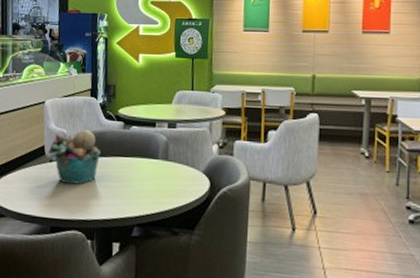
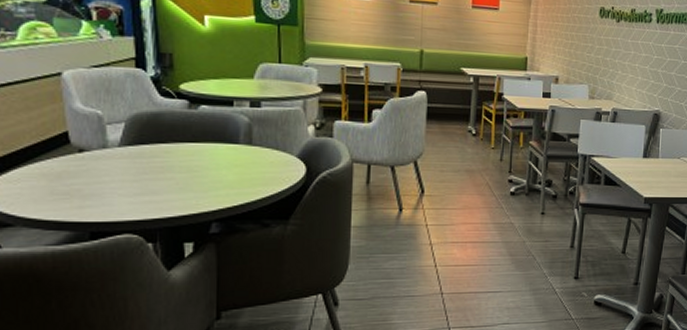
bucket: present [48,130,101,185] -> none [74,110,157,180]

